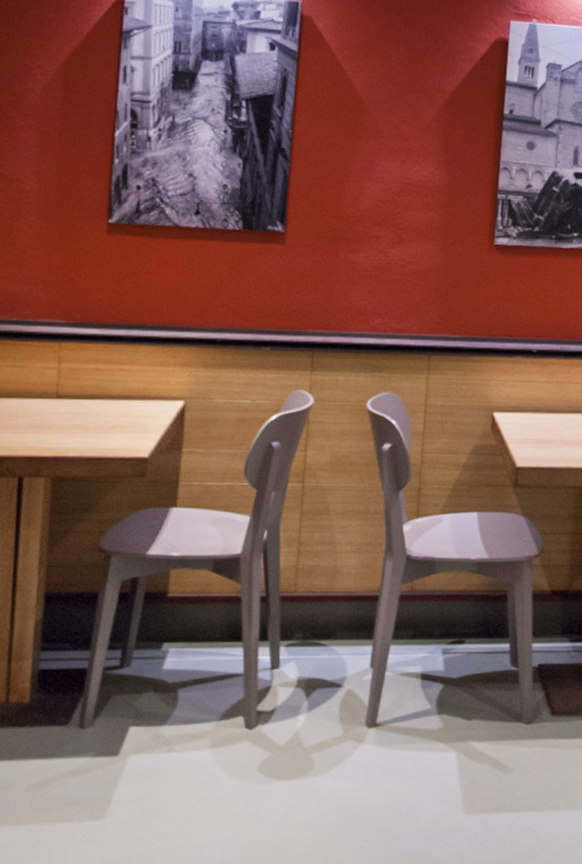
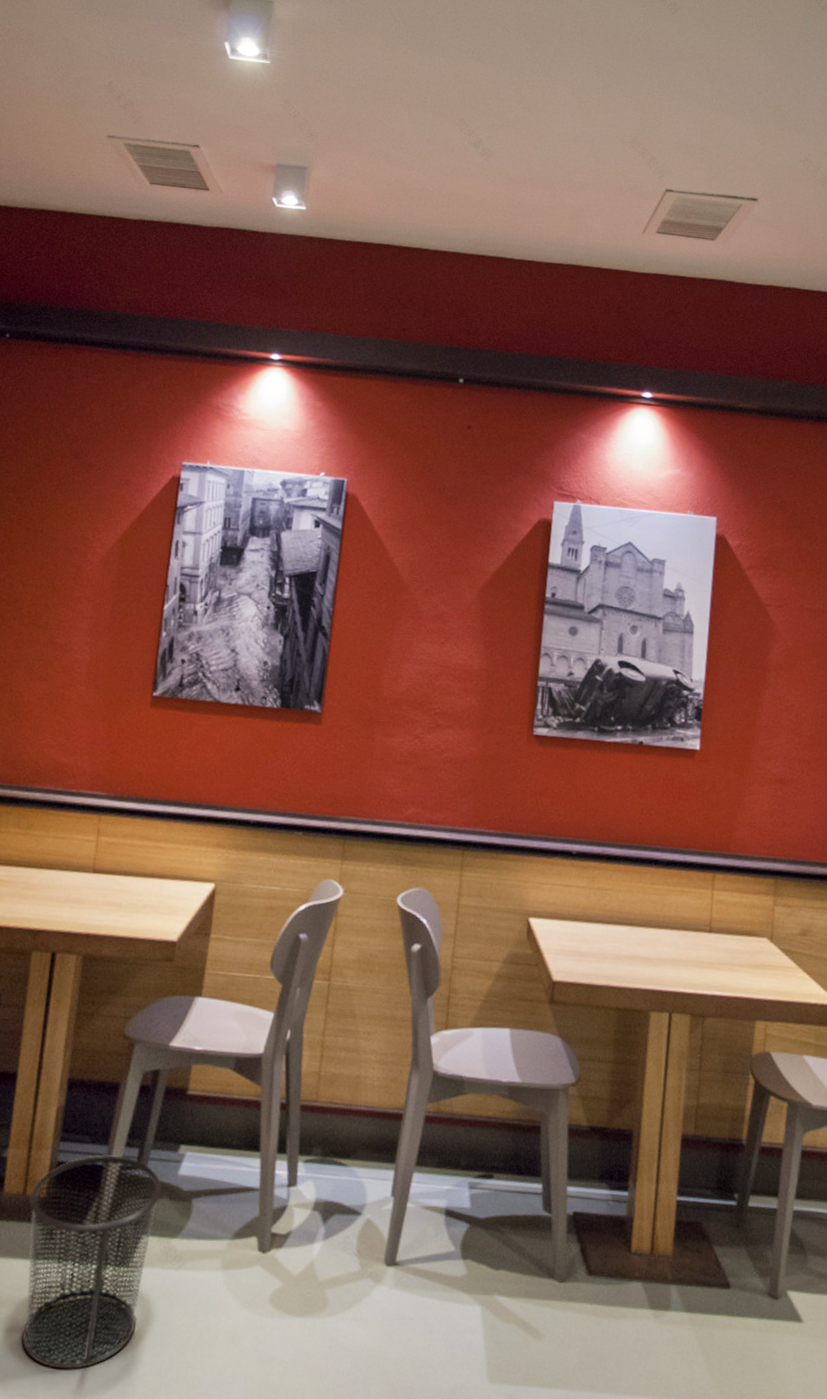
waste bin: none [12,658,147,853] -> present [22,1154,162,1370]

